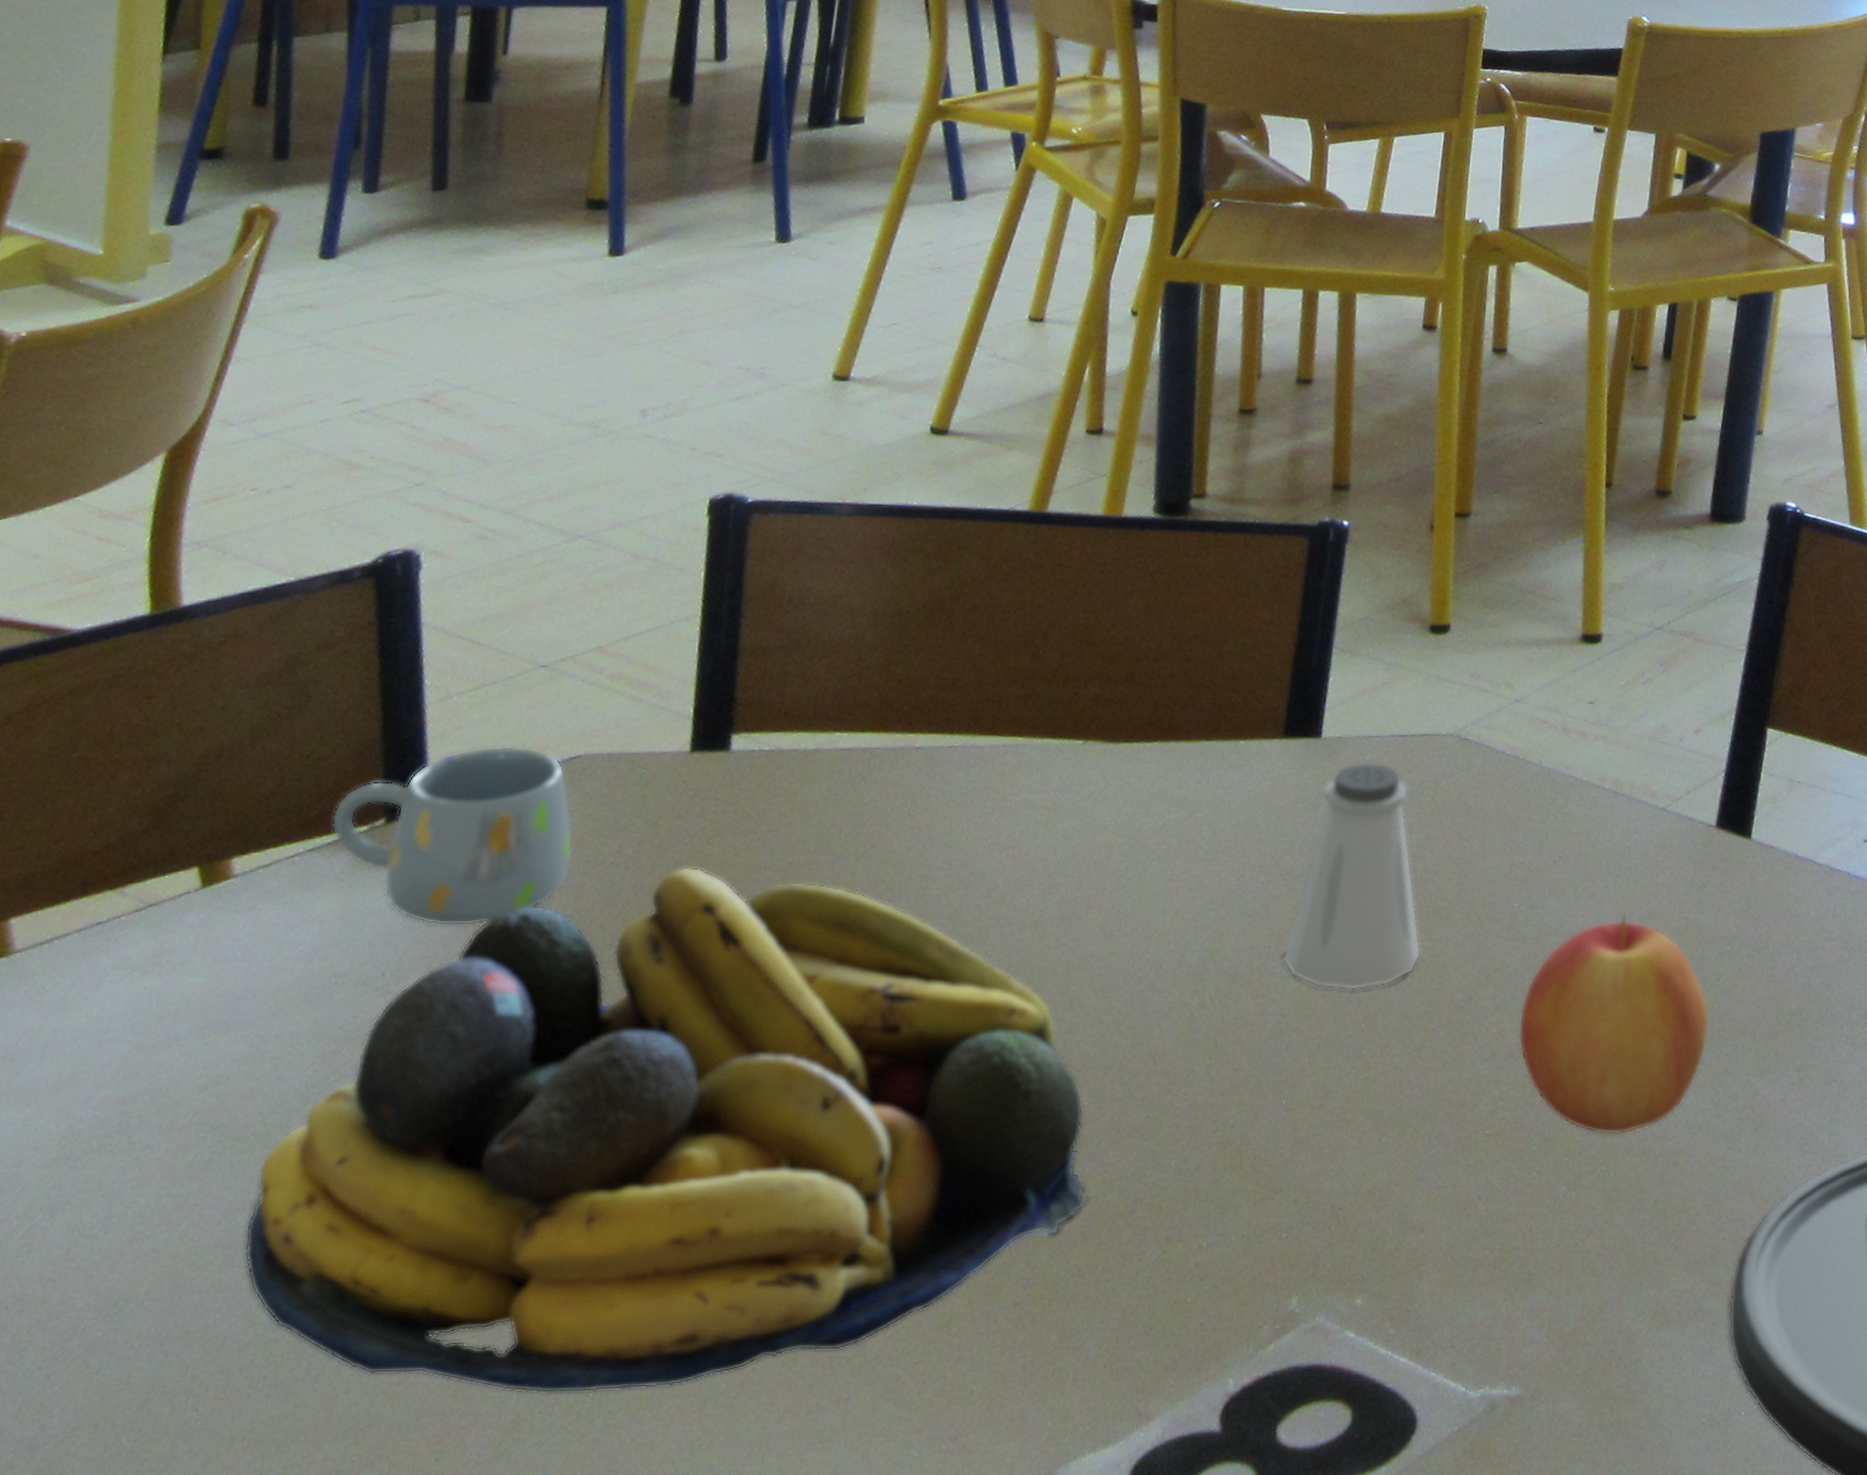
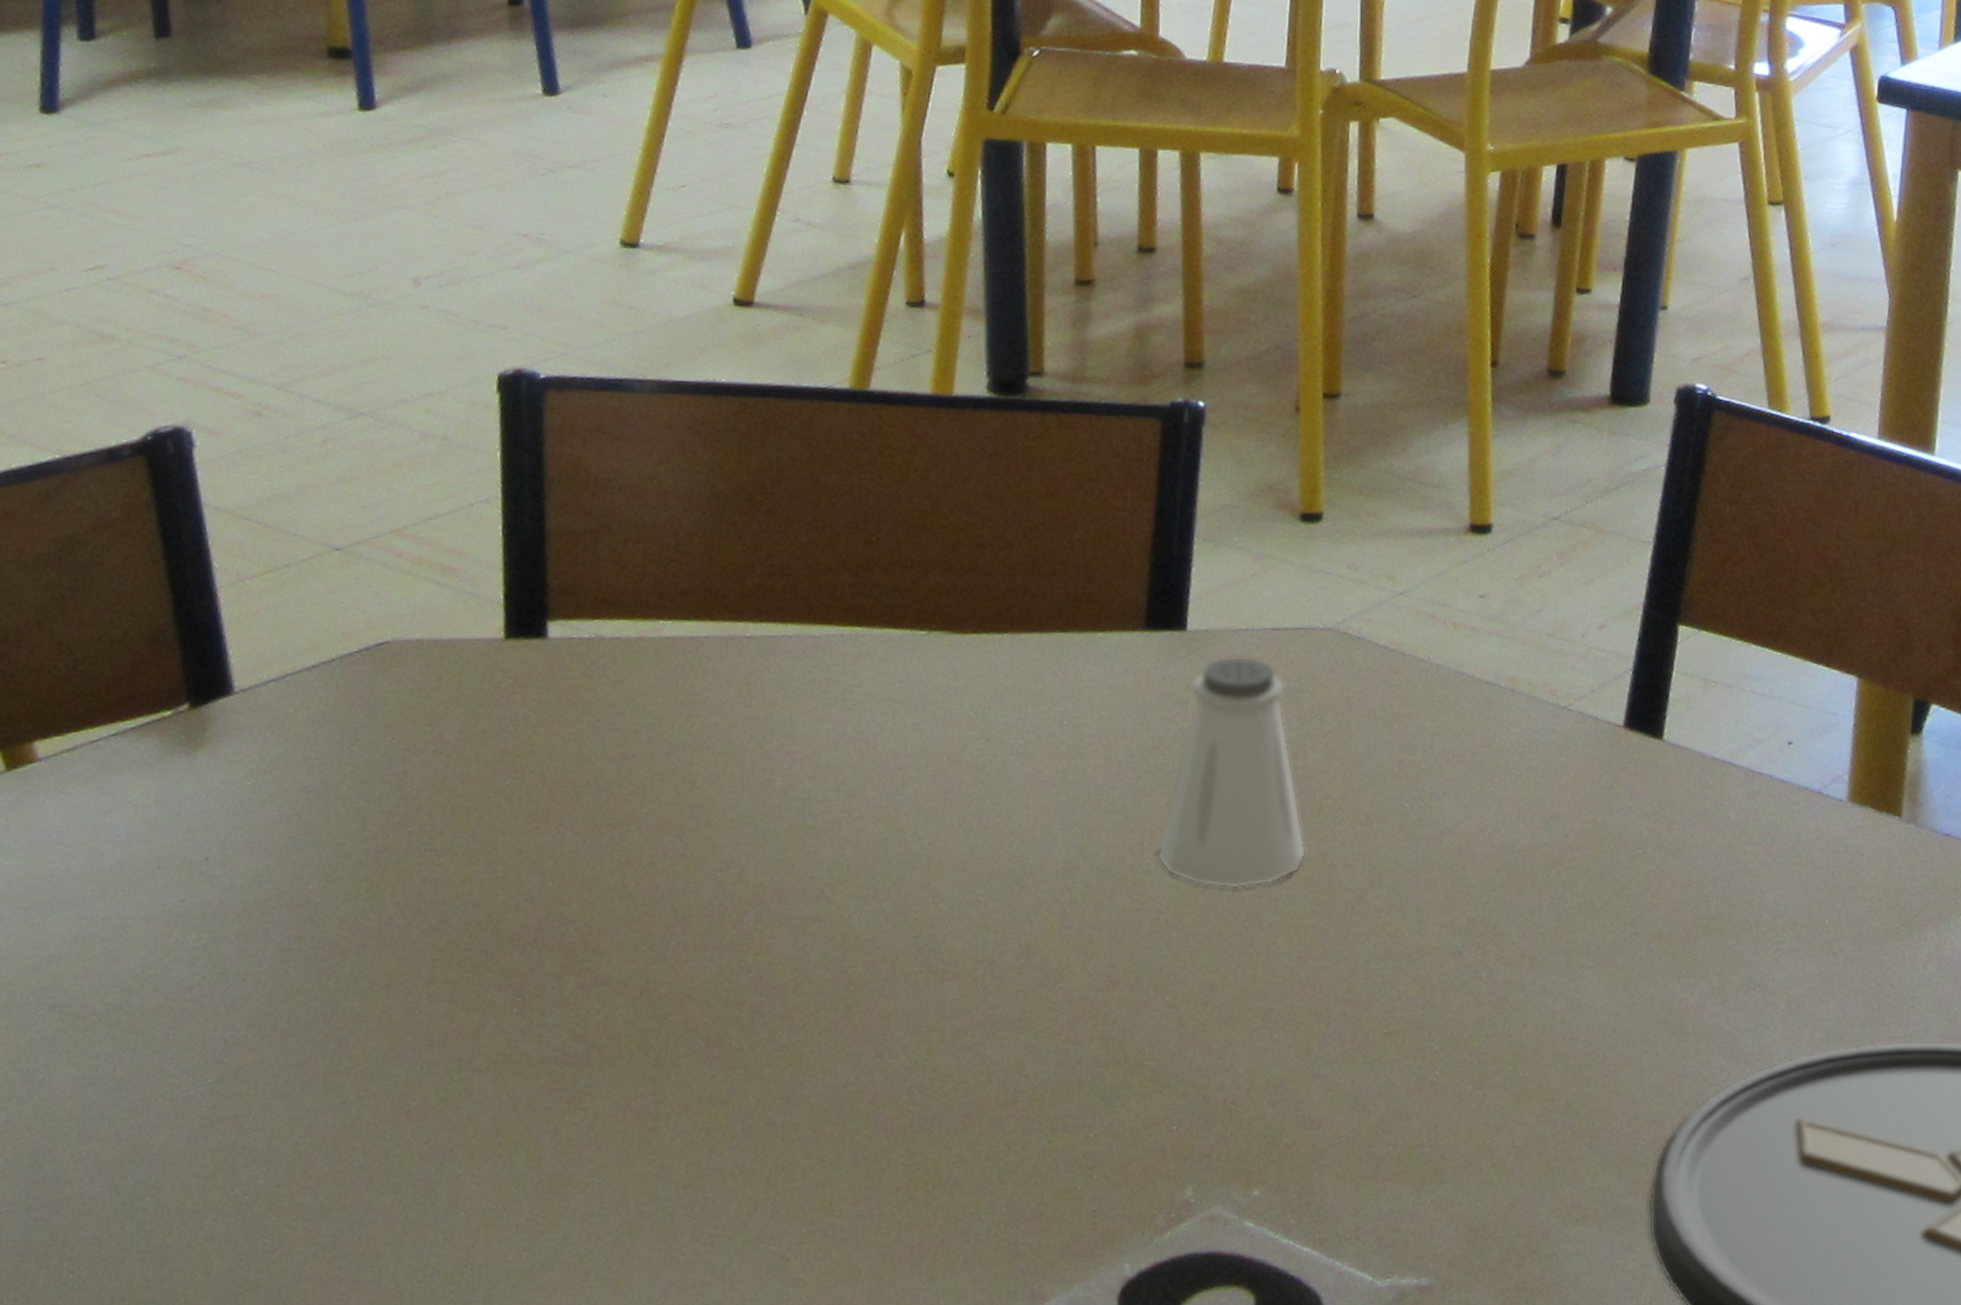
fruit bowl: present [244,866,1090,1394] -> none [98,755,968,1264]
mug: present [331,745,574,926] -> none [133,630,391,813]
apple: present [1518,914,1710,1135] -> none [1414,816,1622,1036]

